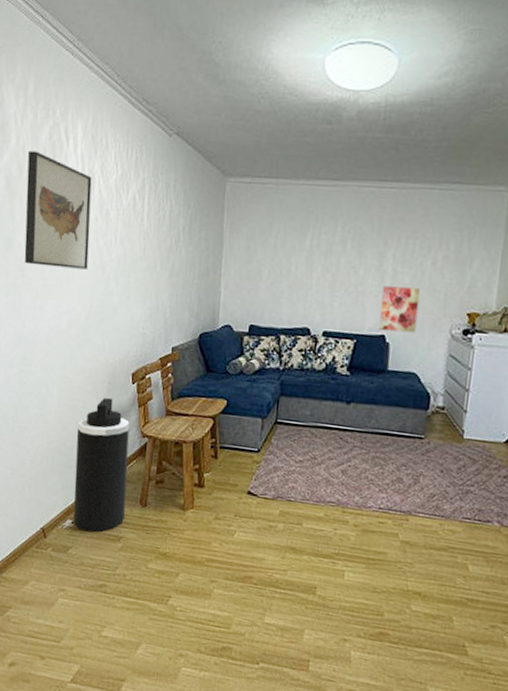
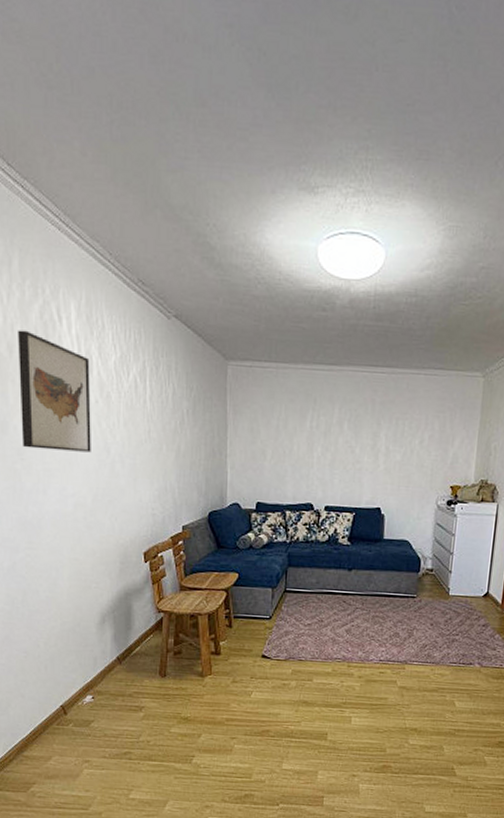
trash can: present [73,397,130,533] -> none [91,577,145,705]
wall art: present [379,286,421,333] -> none [375,463,411,505]

